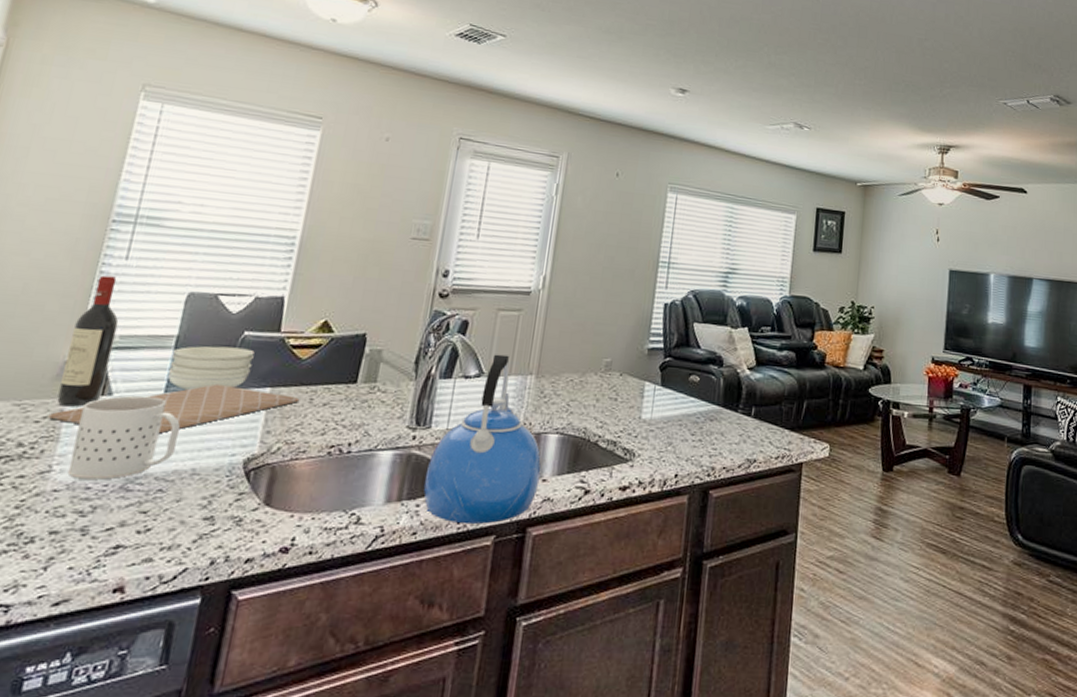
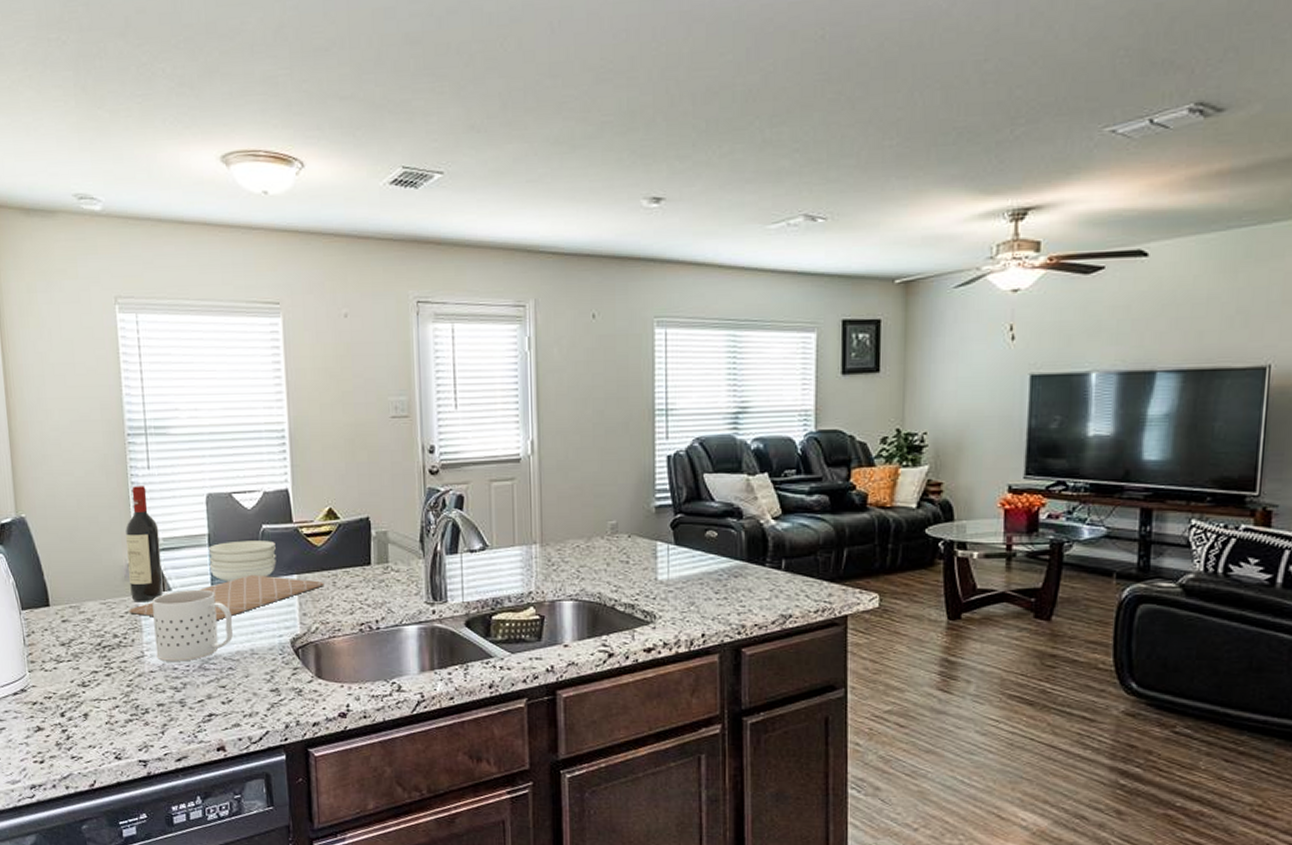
kettle: present [423,354,542,525] -> none [451,526,561,689]

